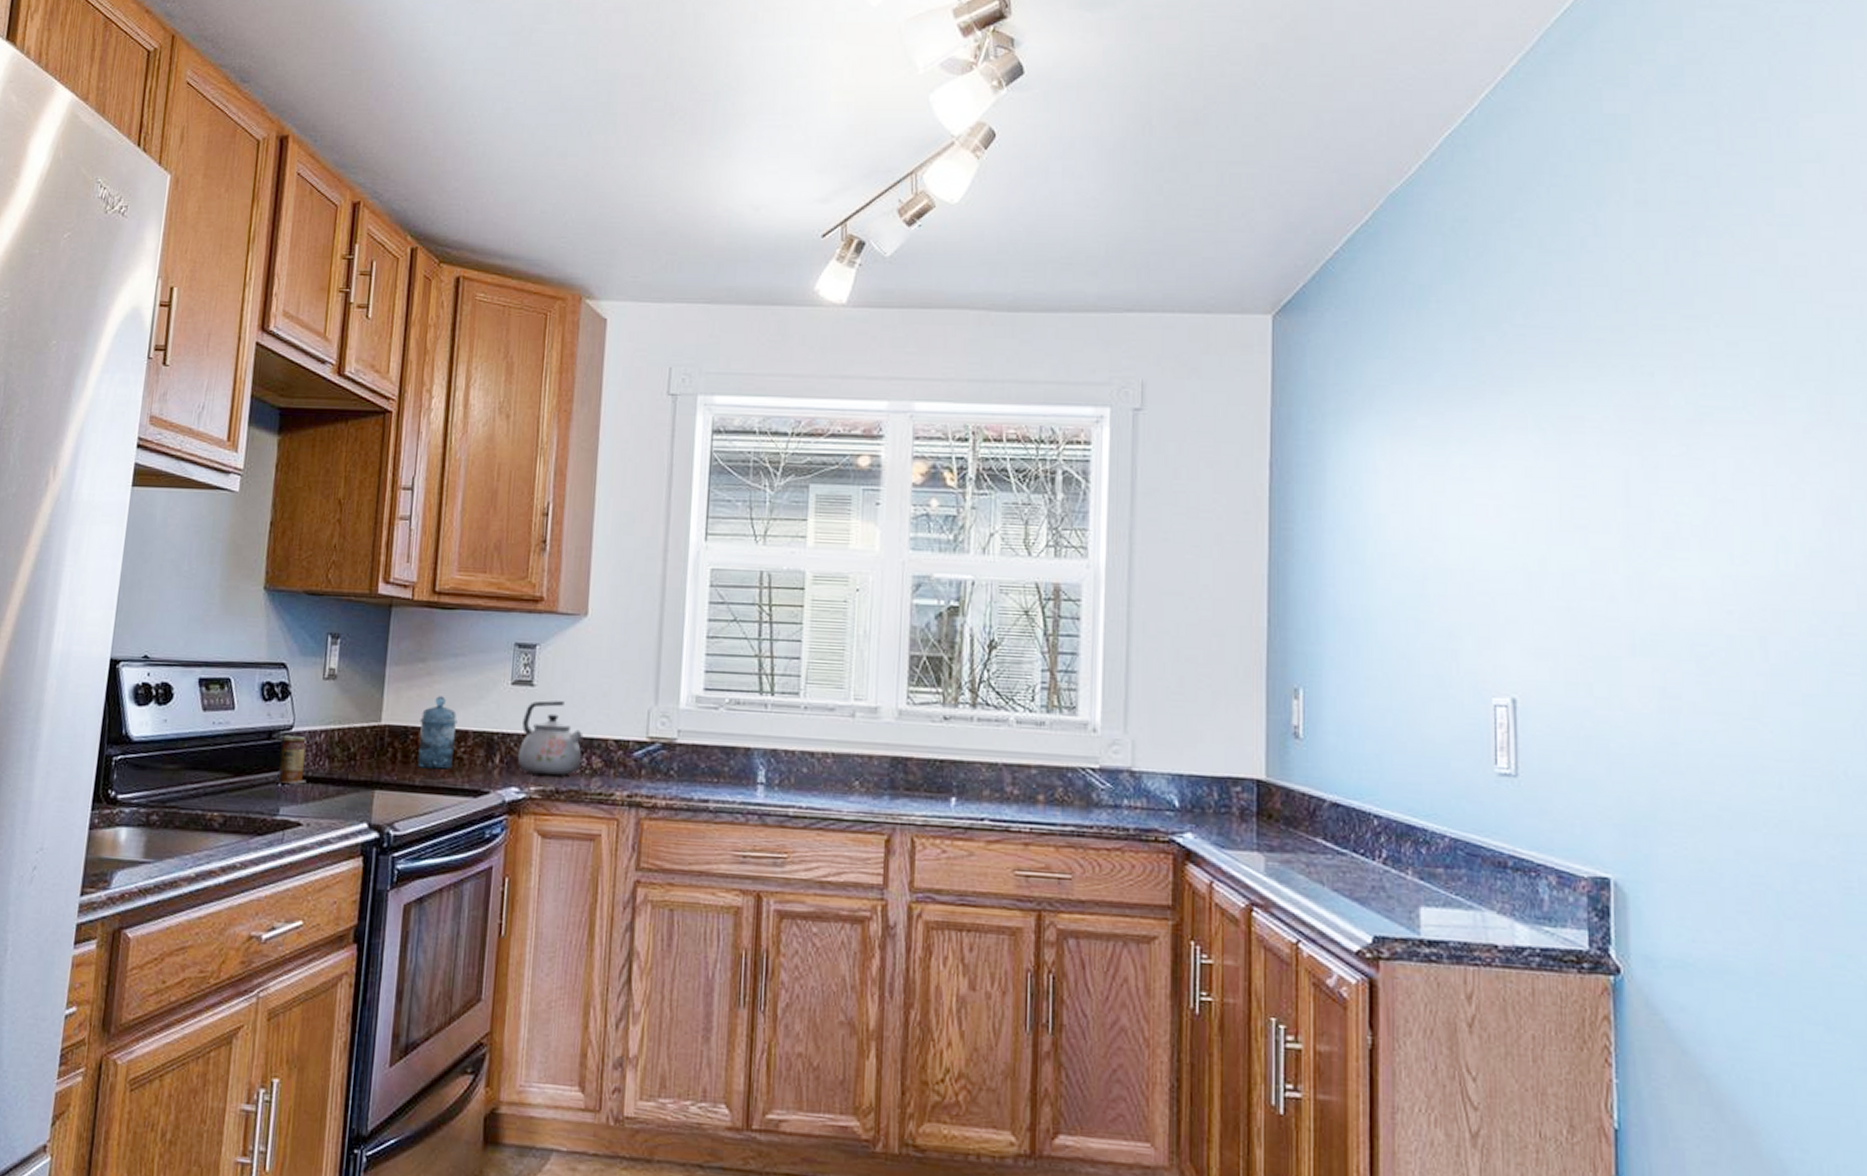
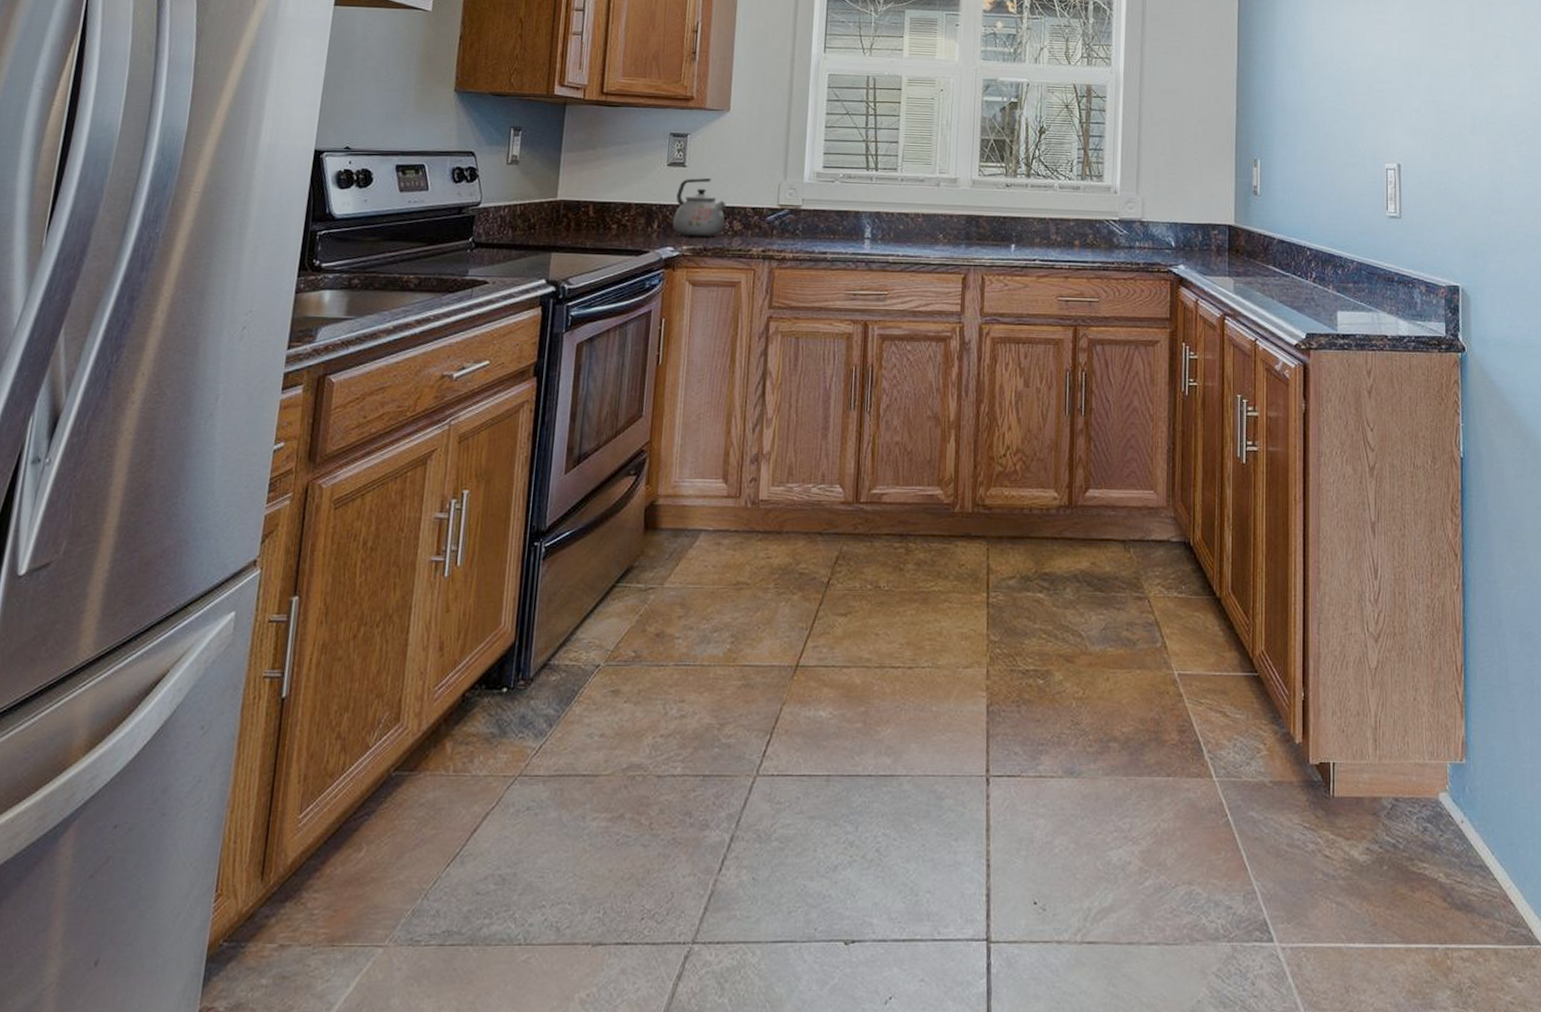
canister: present [274,736,306,784] -> none [463,211,492,250]
canister: present [417,696,458,769] -> none [588,176,622,234]

